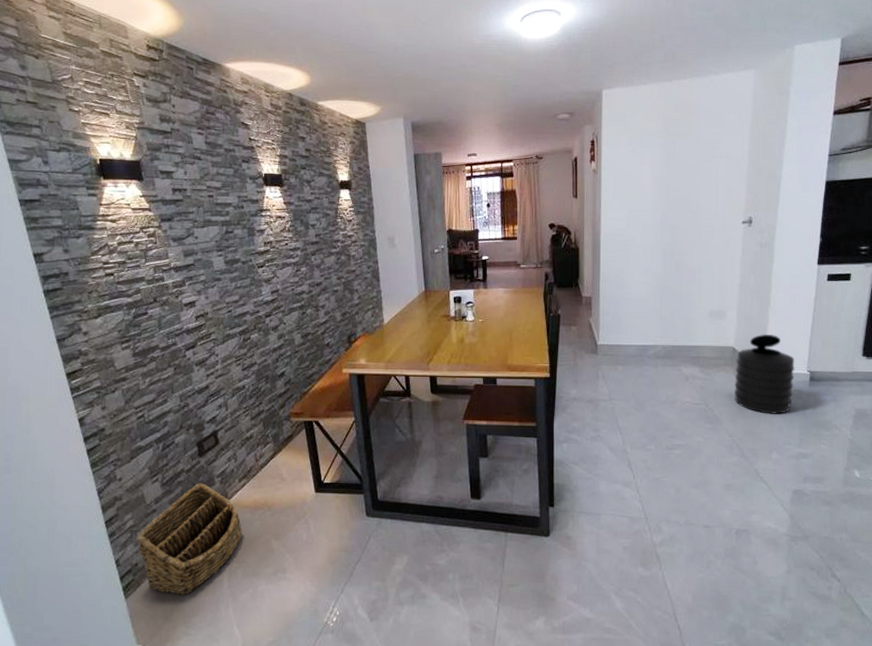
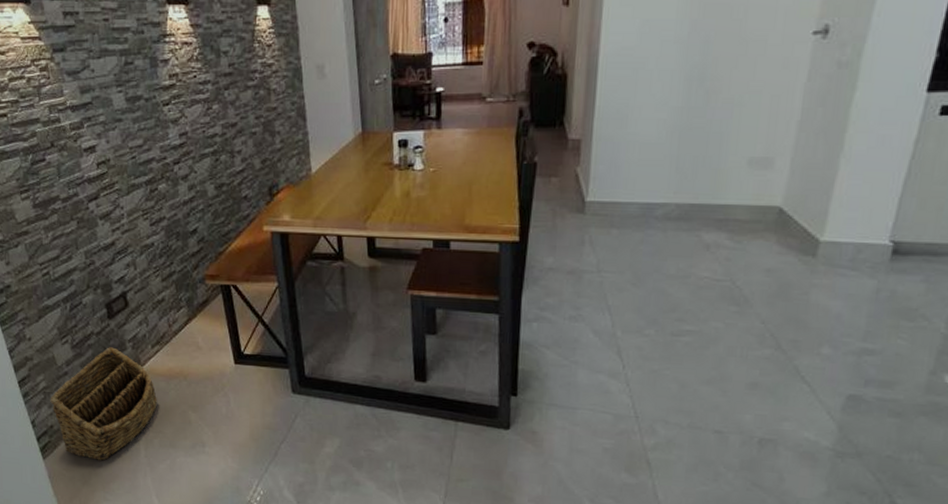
trash can: present [735,333,795,414] -> none [774,189,873,298]

